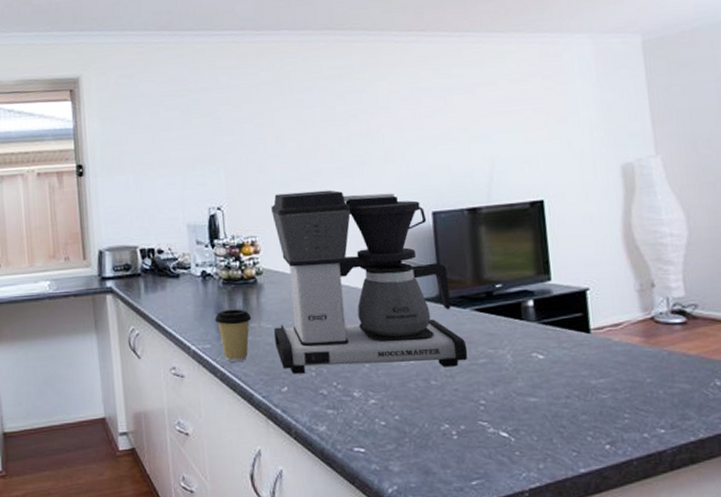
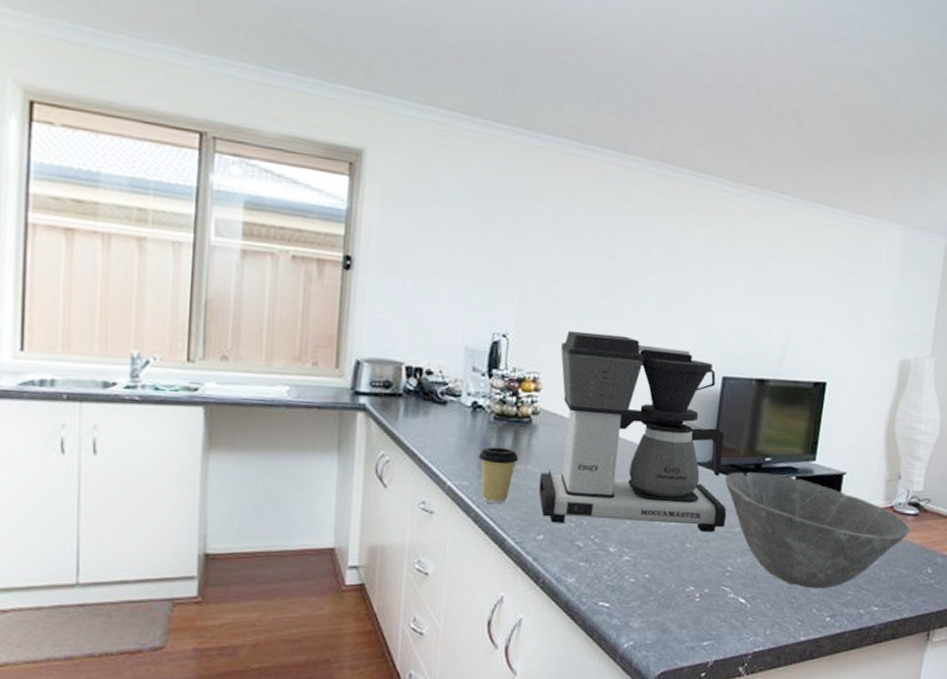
bowl: none [457,299,682,415] -> present [724,472,911,589]

